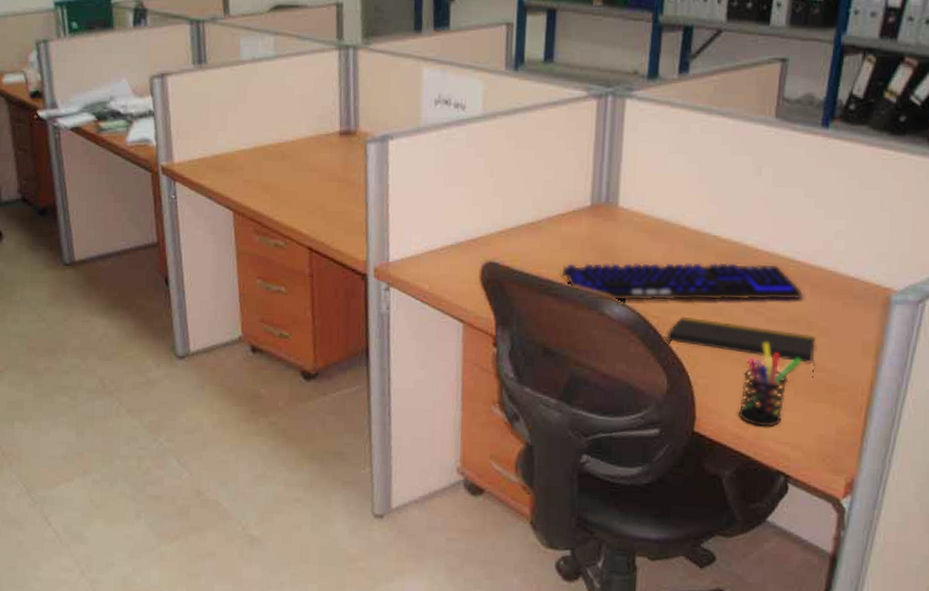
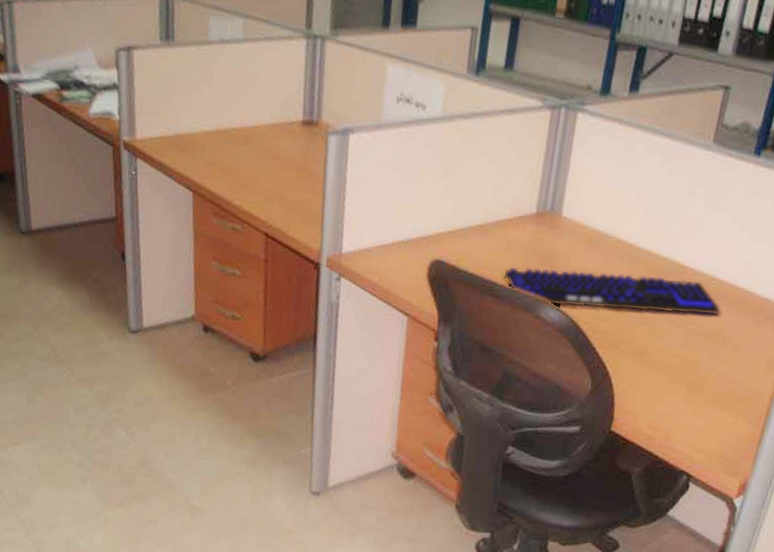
notepad: present [667,317,816,379] -> none [595,324,728,389]
pen holder: present [739,342,802,427] -> none [652,352,714,431]

